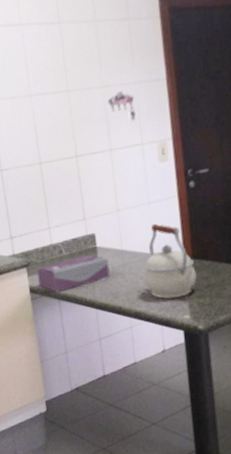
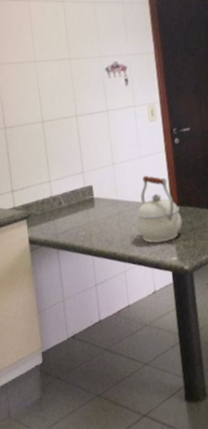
tissue box: present [36,255,110,292] -> none [36,205,106,242]

